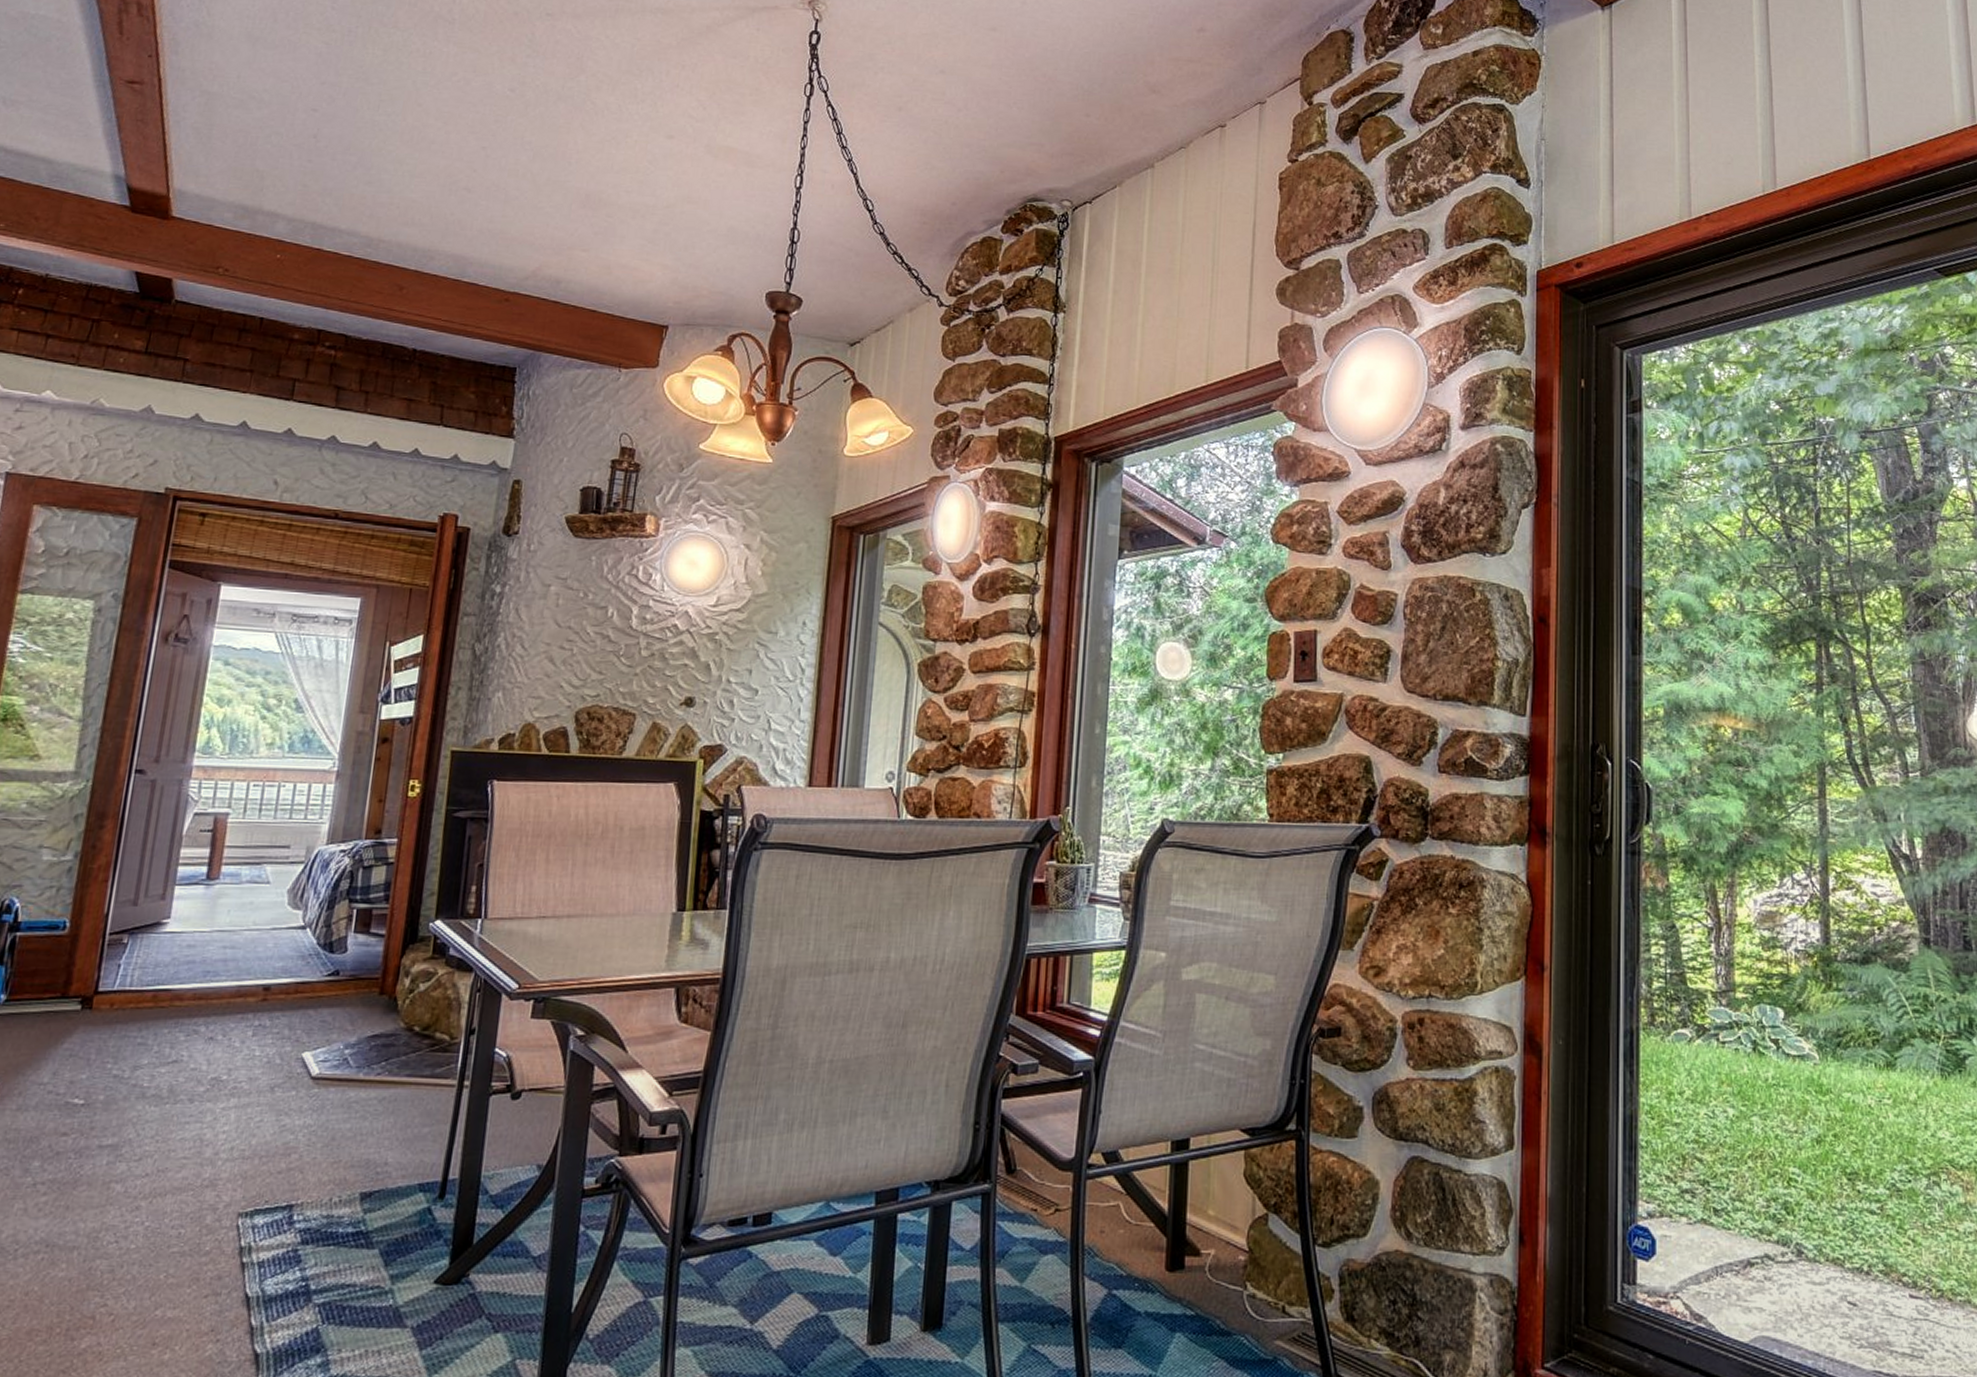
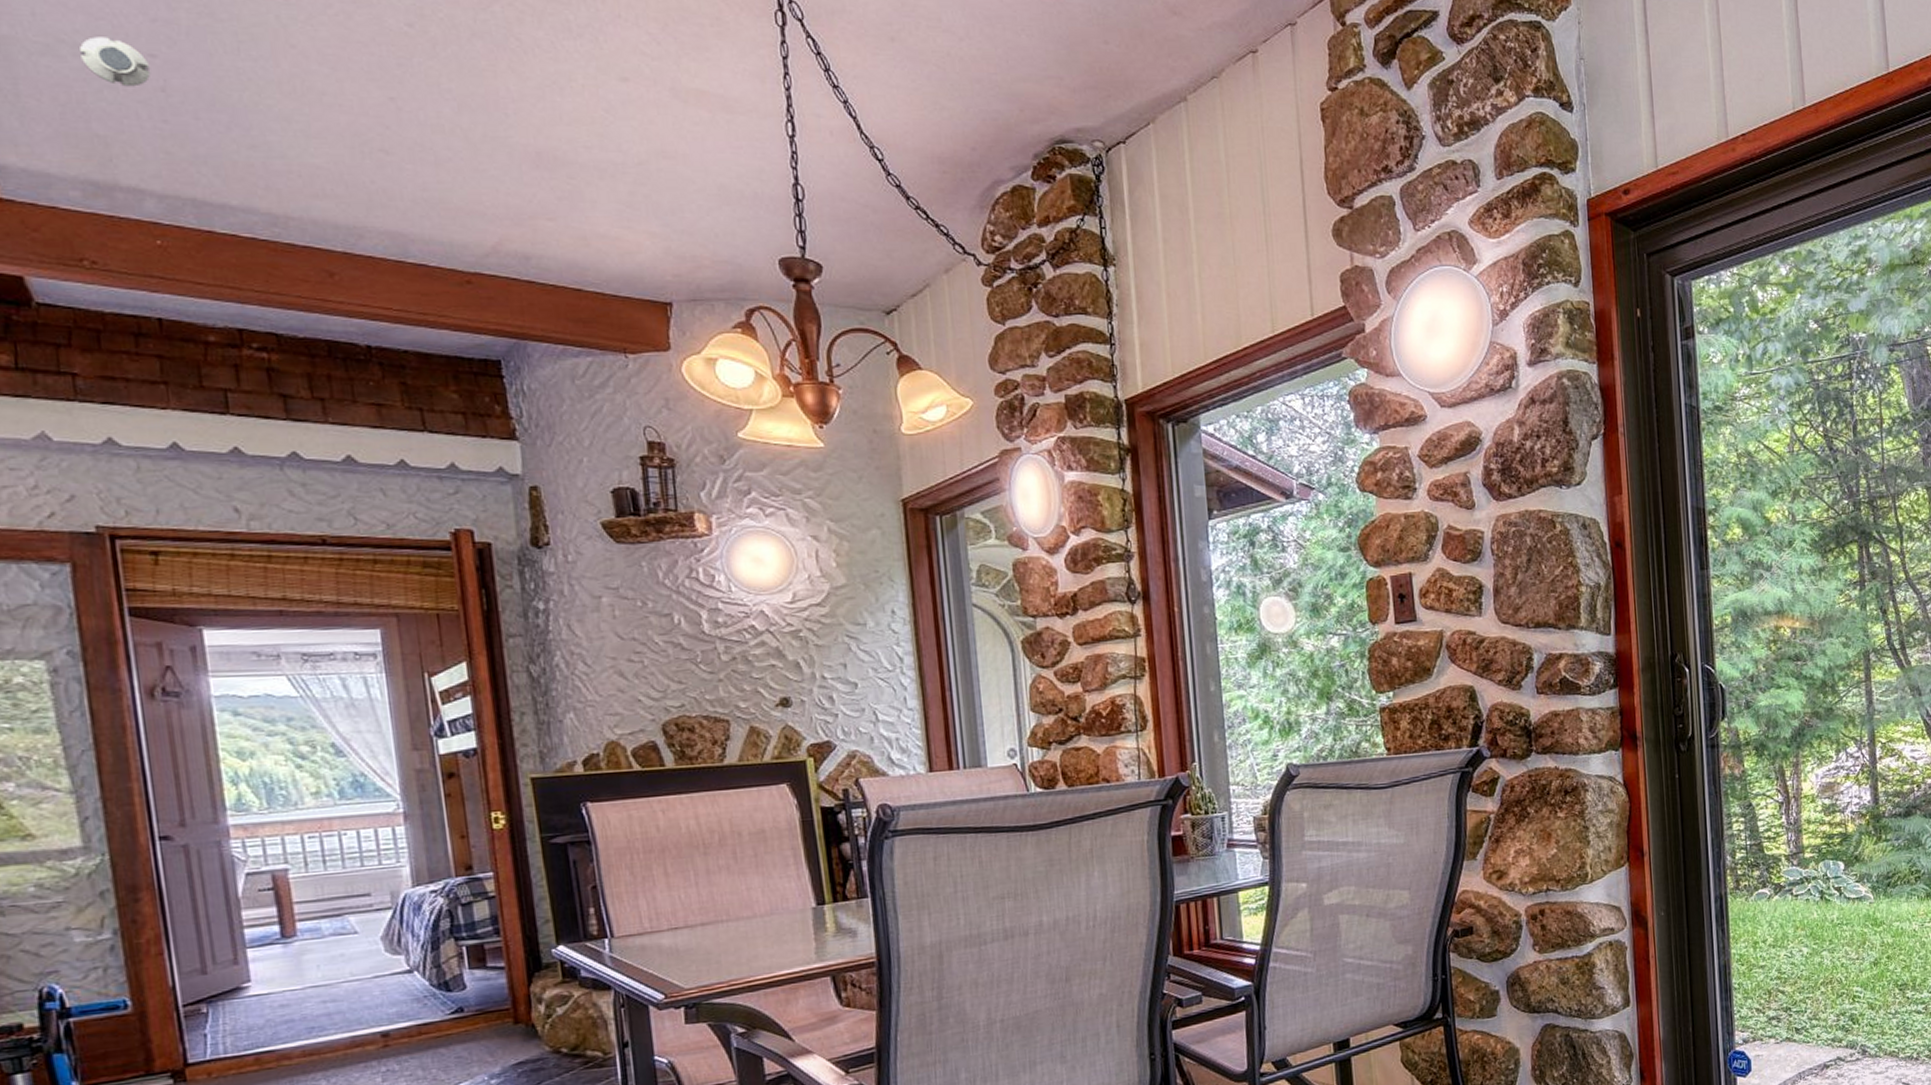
smoke detector: none [263,95,311,134] -> present [78,36,151,87]

